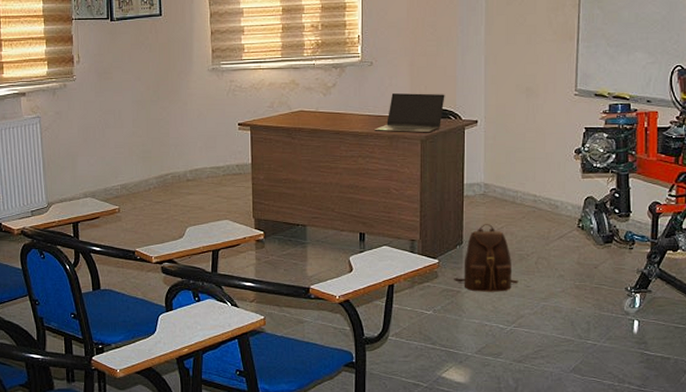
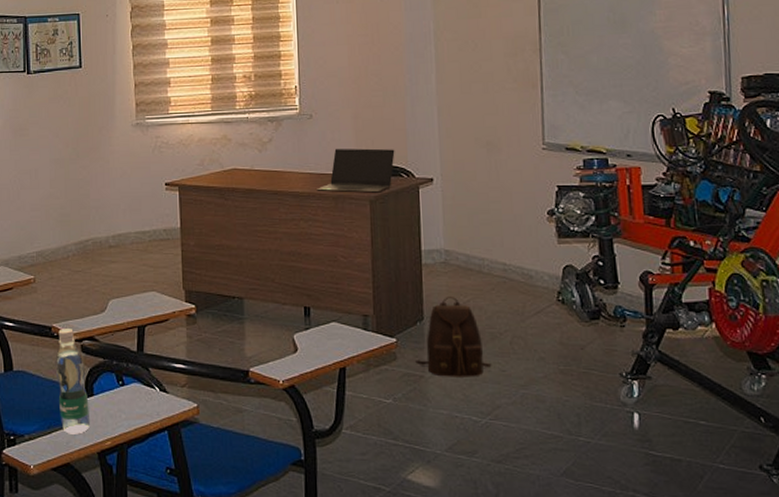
bottle: none [138,253,170,343] -> present [55,329,91,434]

